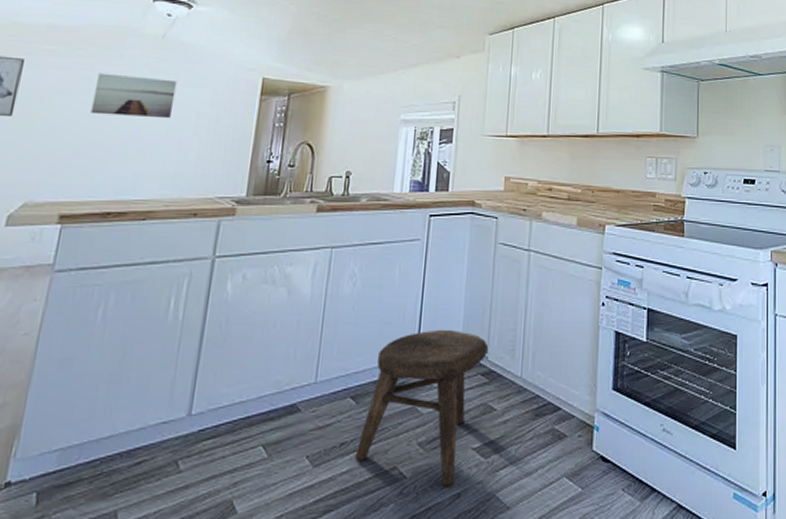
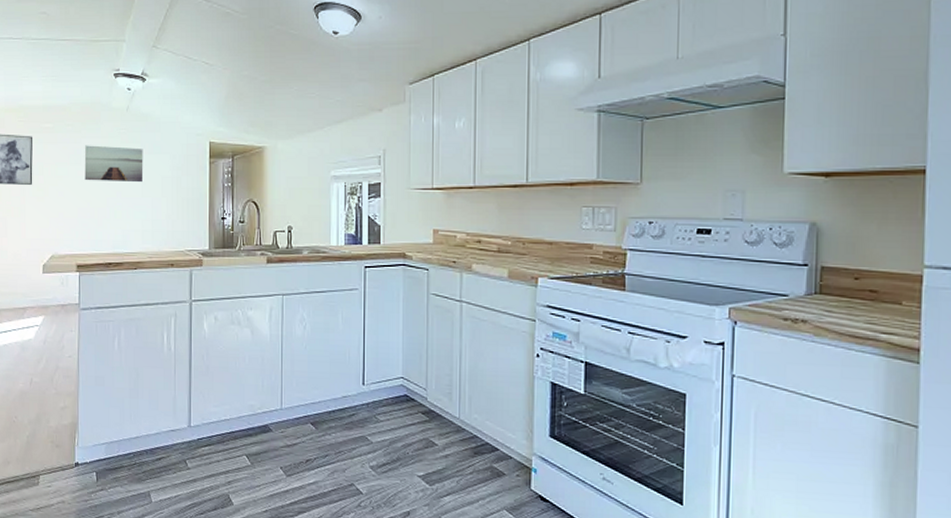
stool: present [354,329,489,486] -> none [318,370,427,505]

